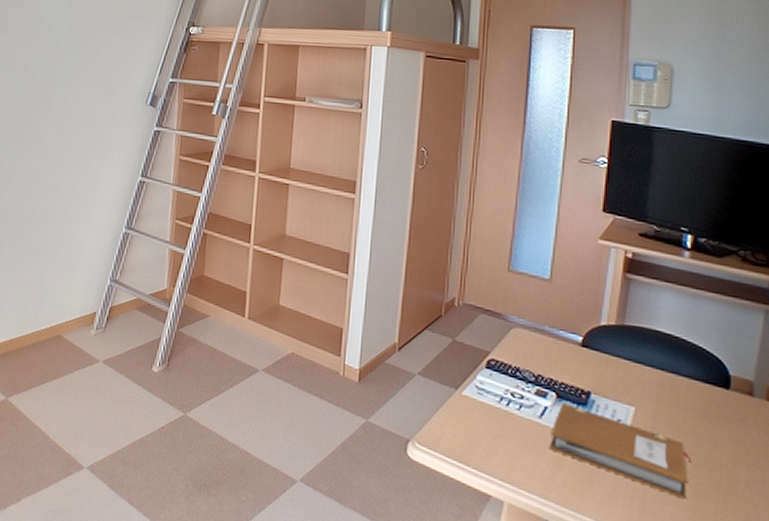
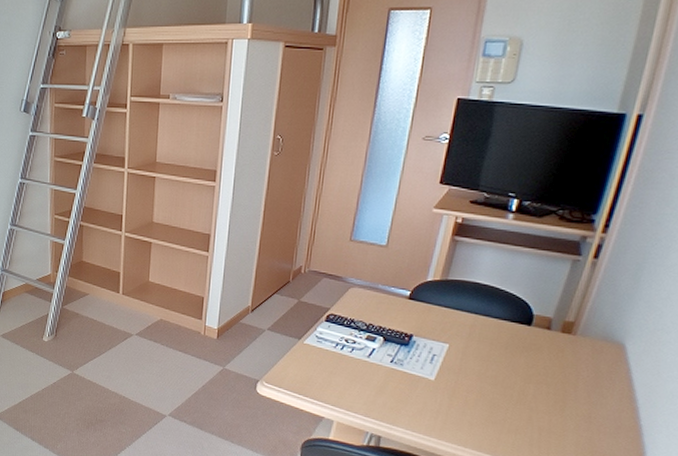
notebook: present [550,402,690,500] -> none [375,344,490,411]

